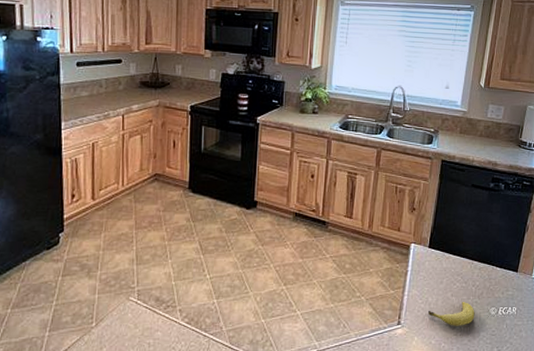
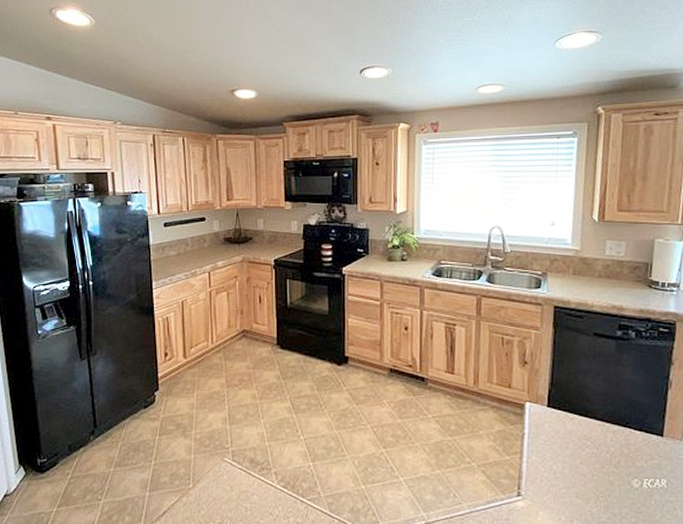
fruit: present [428,302,475,326] -> none [554,471,613,500]

